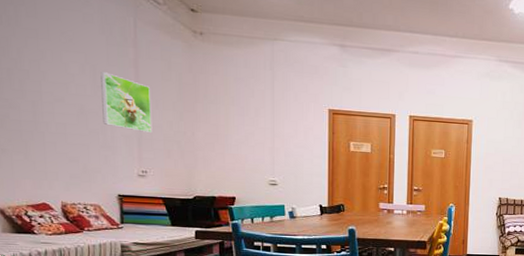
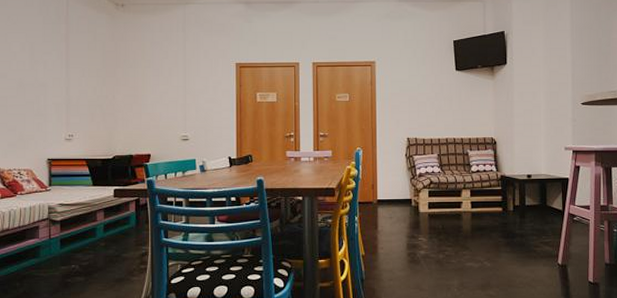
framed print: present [100,72,153,133] -> none [37,48,79,99]

